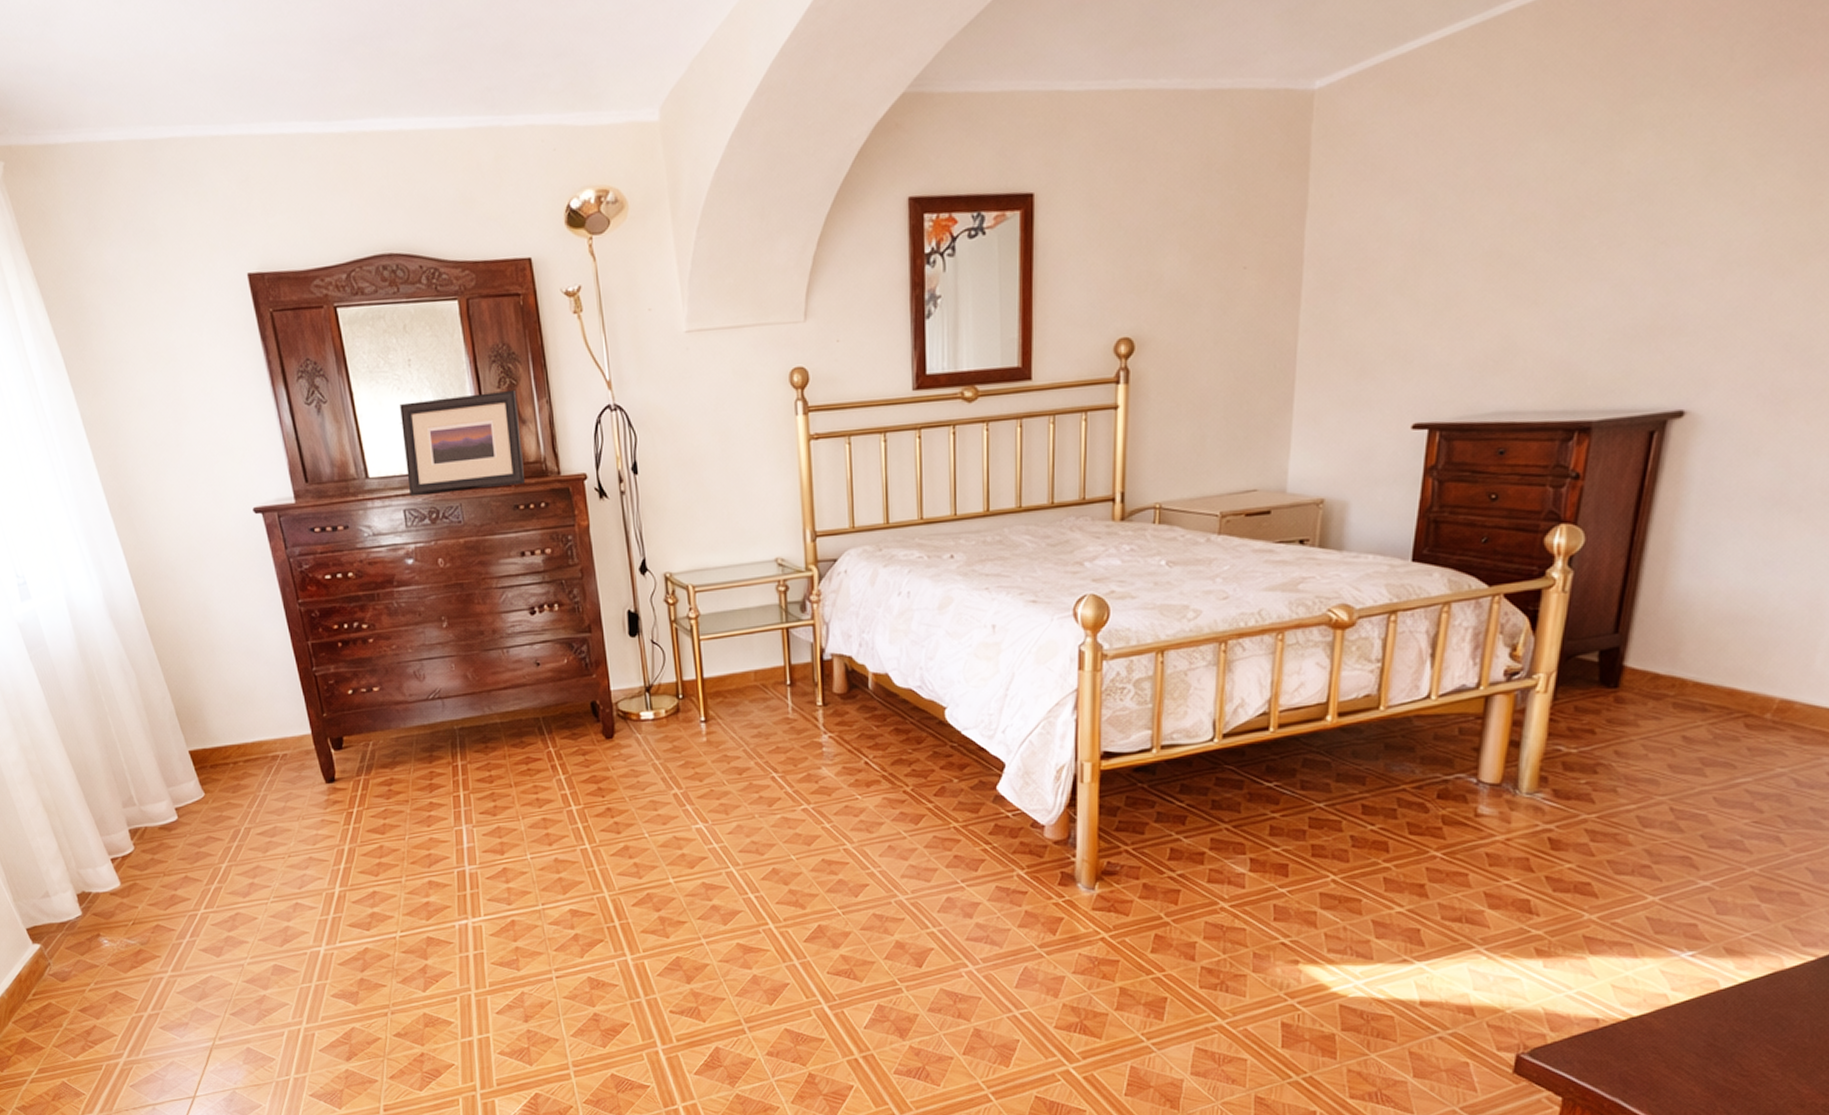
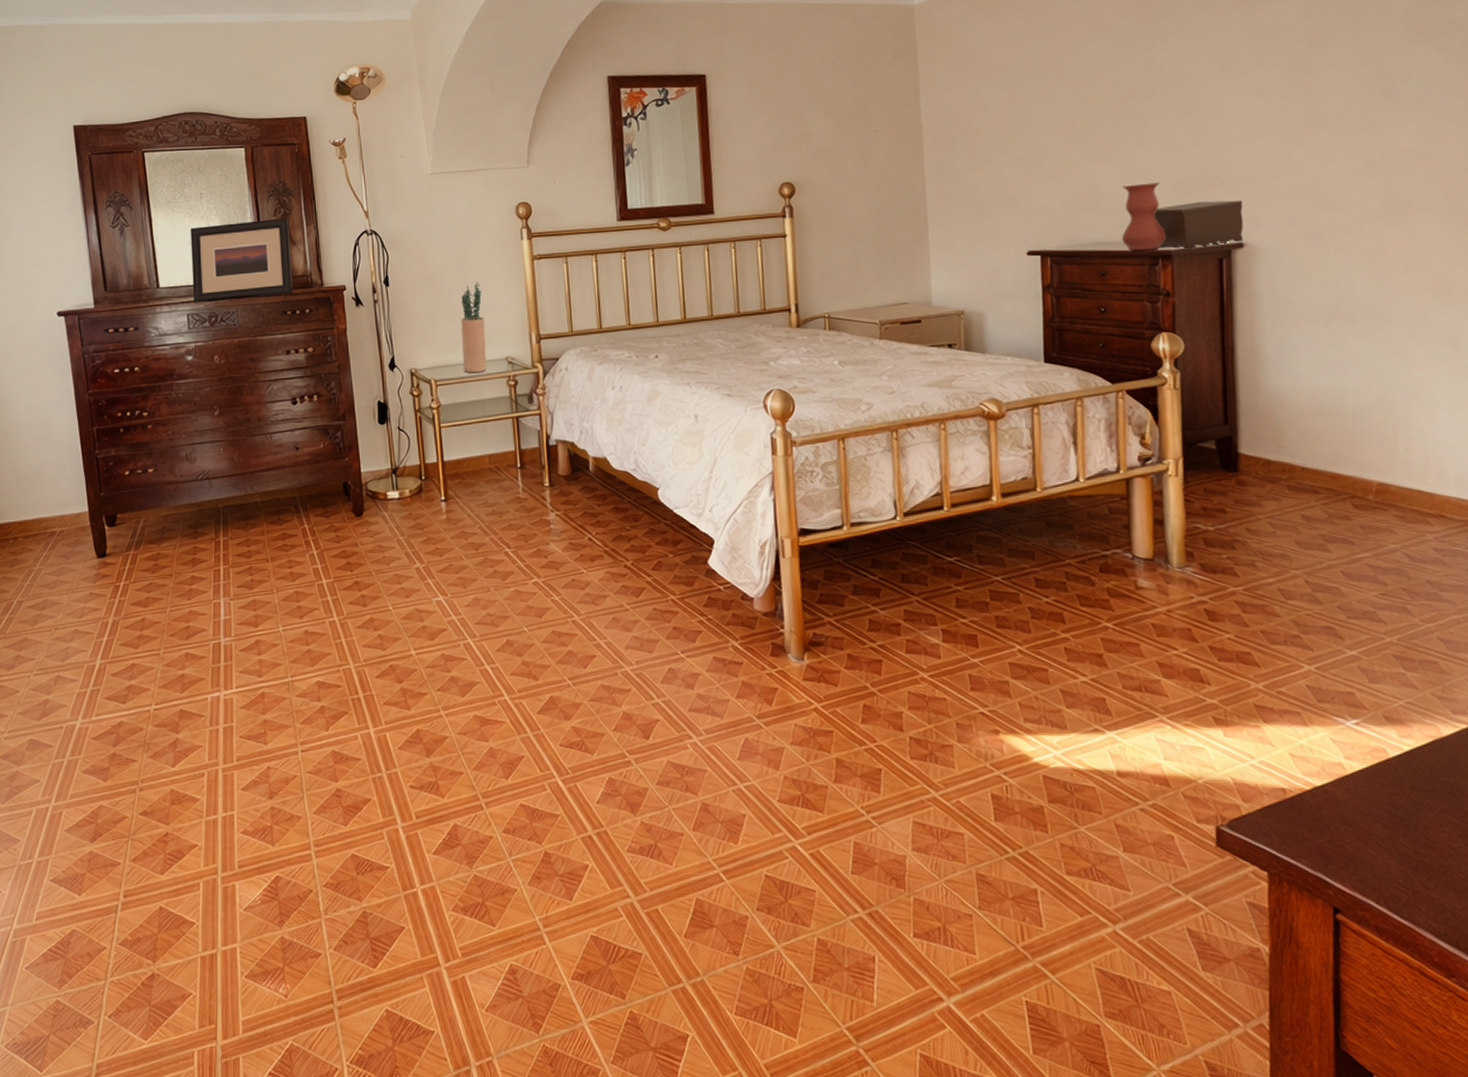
vase: none [722,467,753,578] -> present [460,281,487,374]
vase: none [1532,332,1595,425] -> present [1121,182,1167,253]
decorative box: none [1578,355,1694,420] -> present [1153,200,1244,249]

